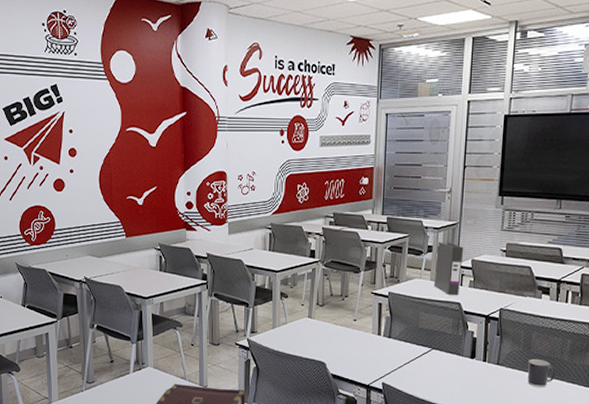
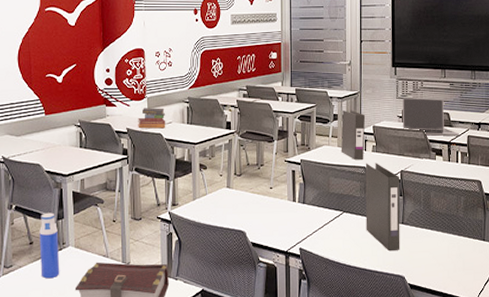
water bottle: none [120,333,139,396] -> present [39,212,60,279]
books: none [218,233,247,255] -> present [138,108,166,129]
binder: none [456,299,498,392] -> present [365,163,400,250]
laptop: none [506,230,573,274] -> present [403,98,460,137]
mug: present [527,358,556,387] -> none [428,216,453,243]

